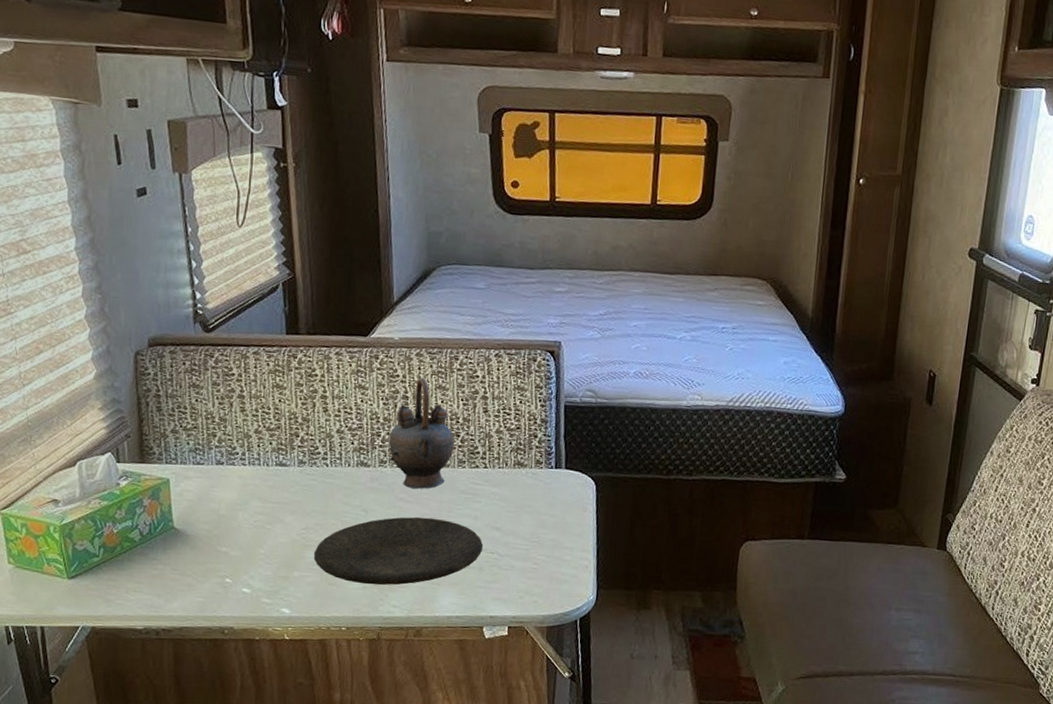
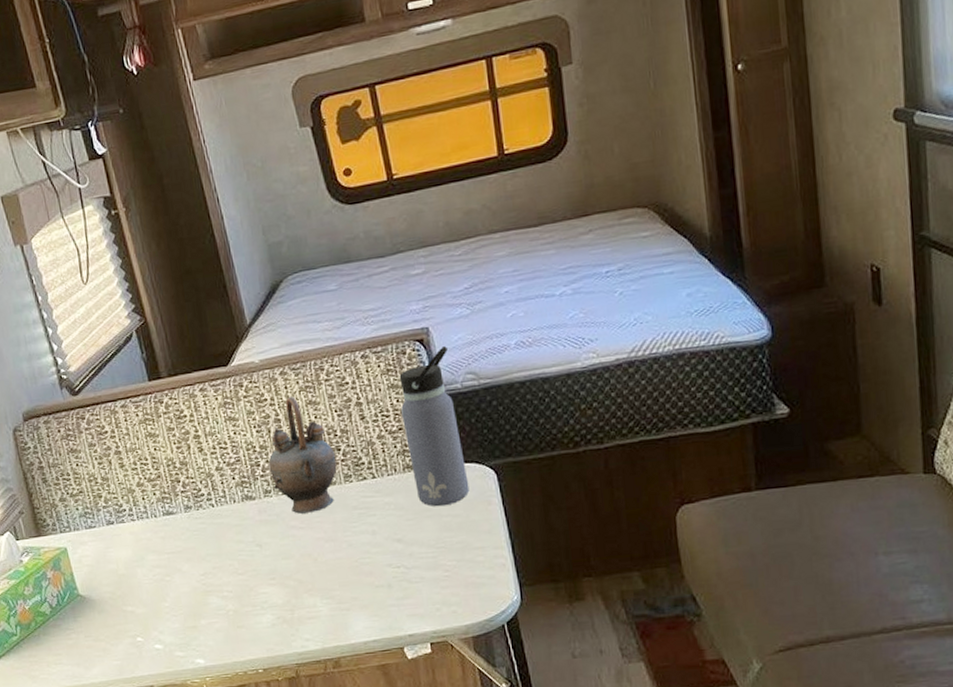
plate: present [313,517,484,586] -> none [216,540,388,622]
water bottle: none [521,362,574,505] -> present [399,346,470,507]

